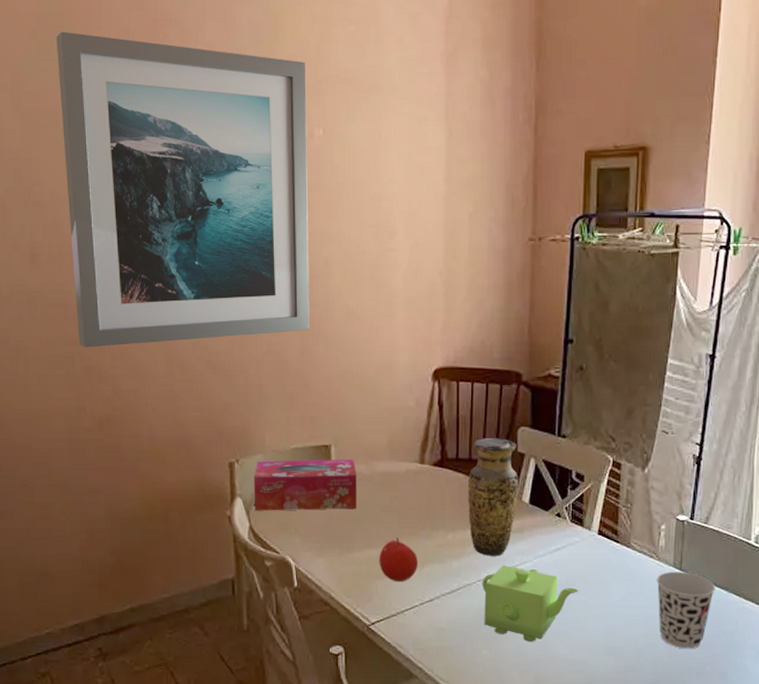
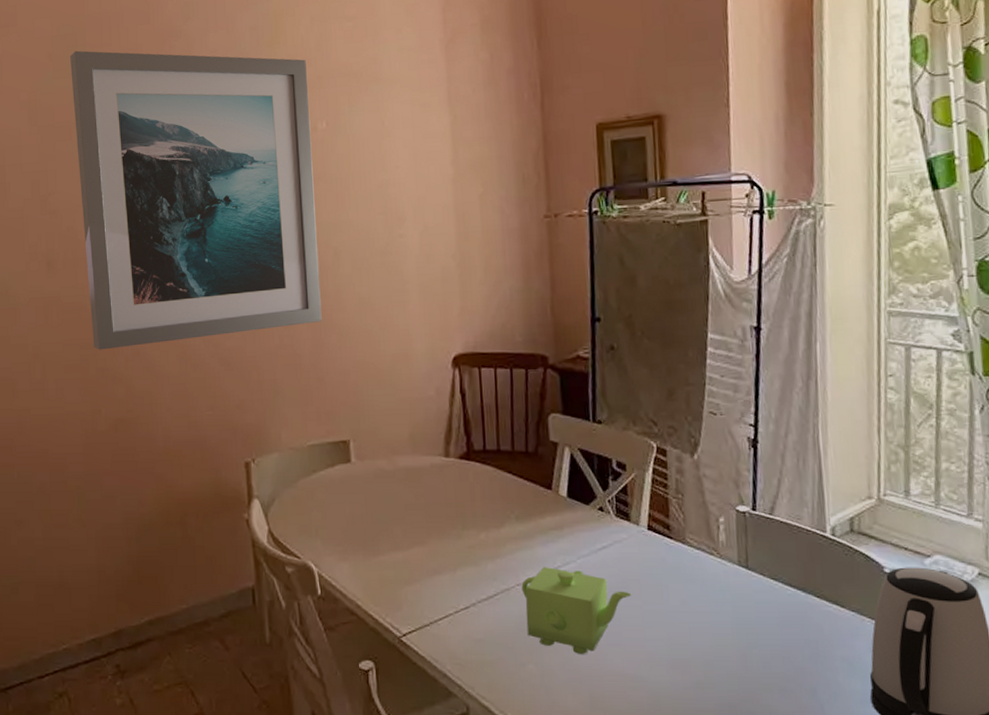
tissue box: present [253,459,357,511] -> none [270,454,380,513]
fruit: present [379,536,417,582] -> none [407,537,449,588]
vase: present [468,437,518,556] -> none [498,426,554,557]
cup: present [656,571,716,649] -> none [720,570,791,662]

